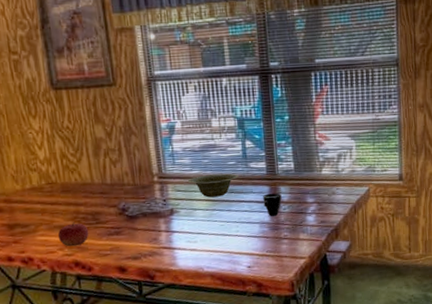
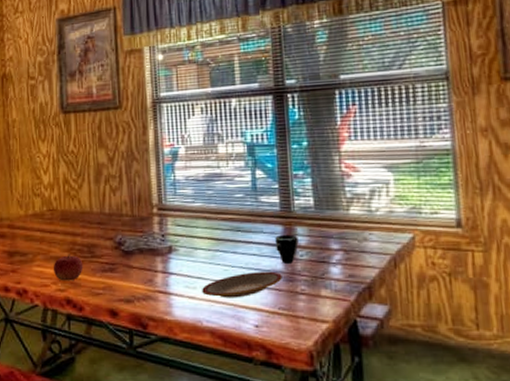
dish: present [187,173,238,198] -> none [189,208,247,235]
plate: none [202,223,269,248] -> present [202,271,282,298]

